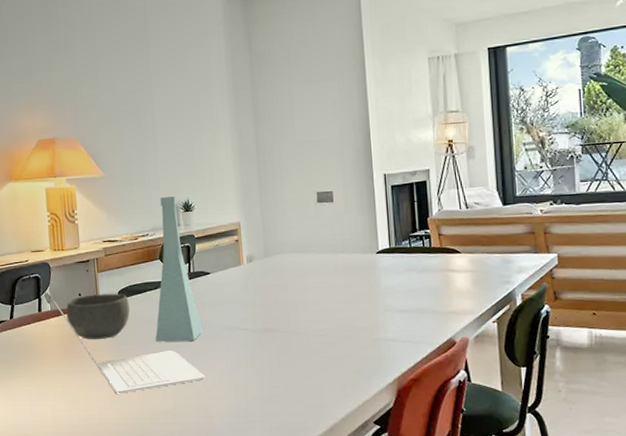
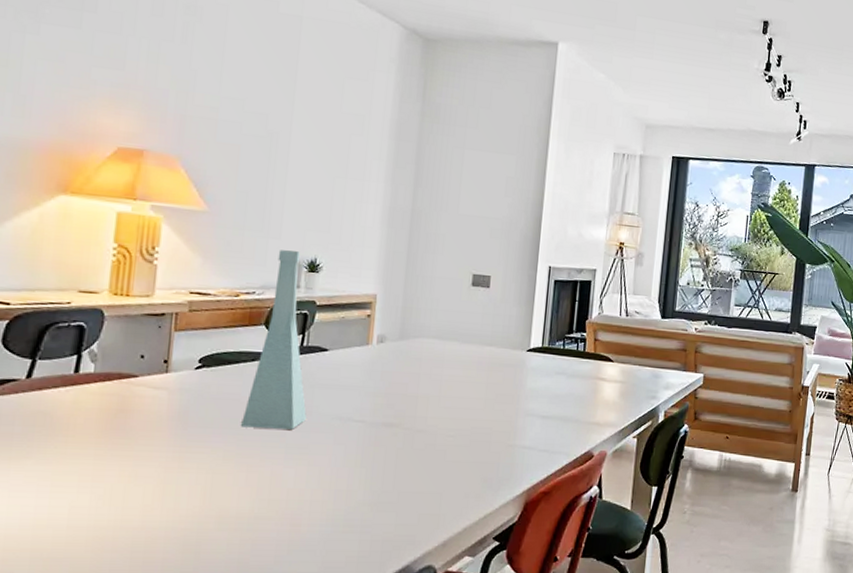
laptop: present [54,301,206,394] -> none [101,361,301,489]
bowl: present [66,293,130,340] -> none [117,358,213,418]

